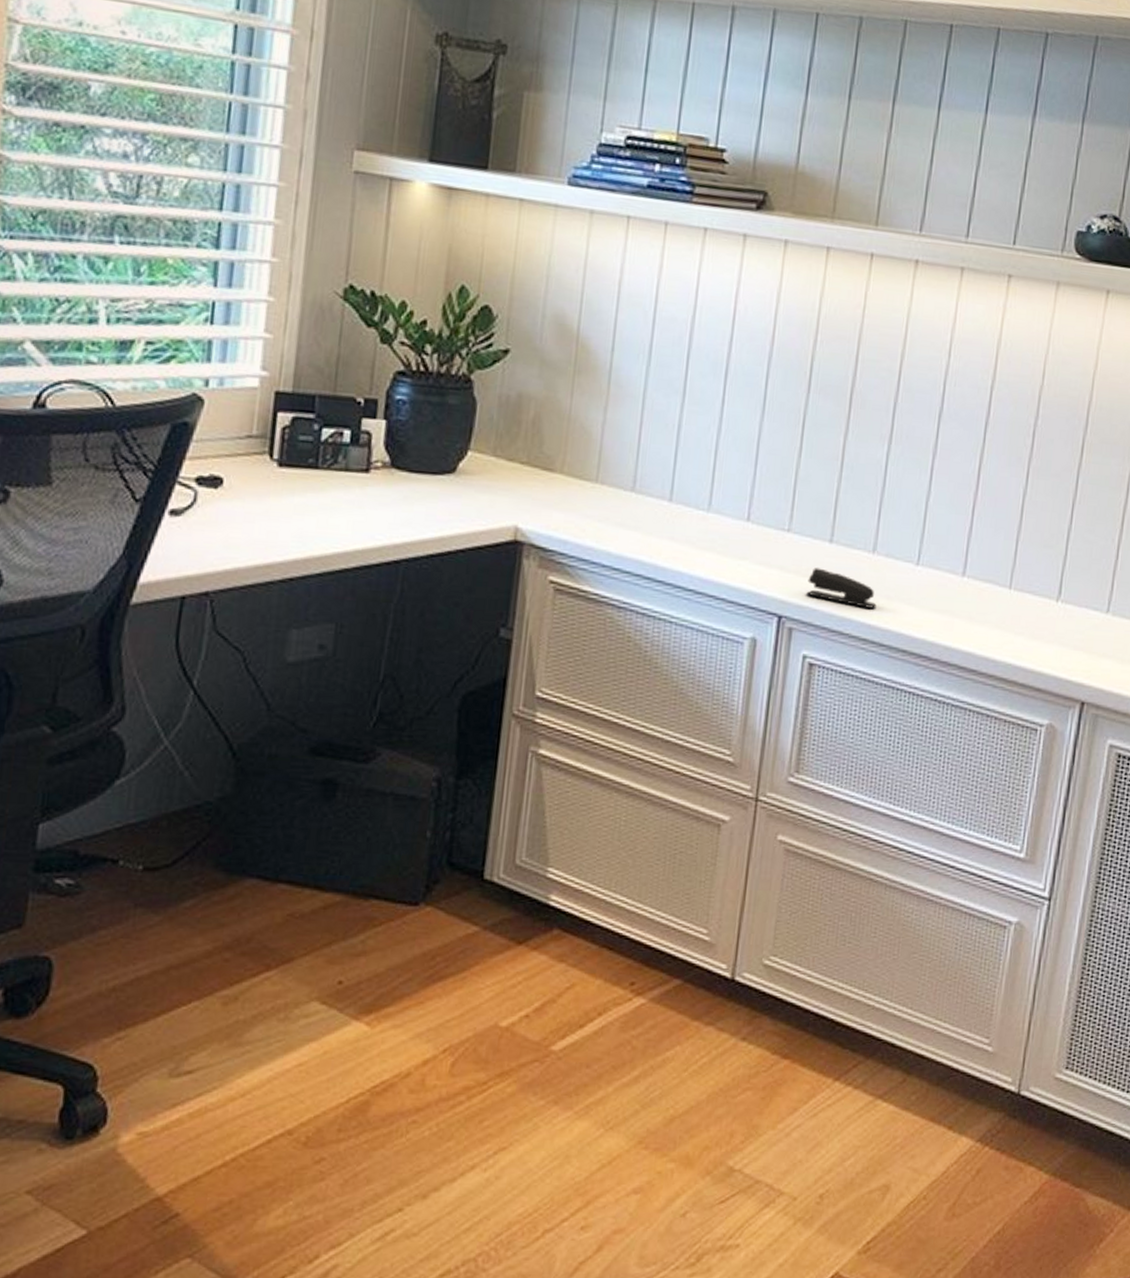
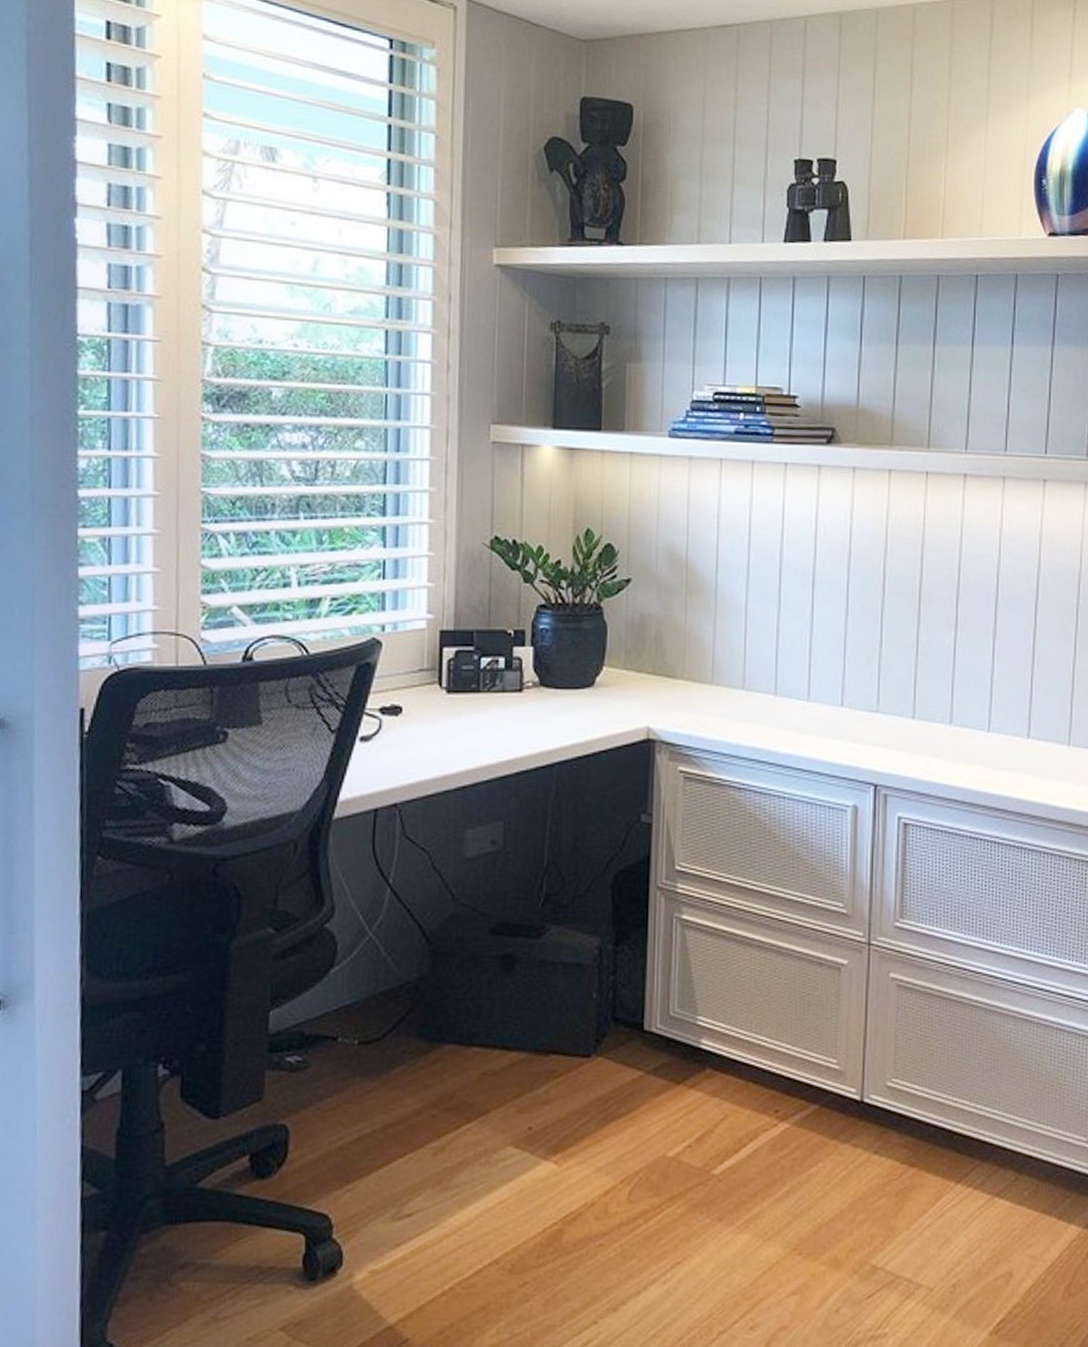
stapler: present [806,567,877,608] -> none [896,741,957,772]

